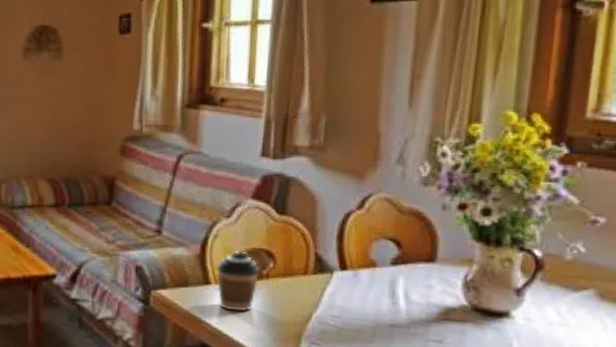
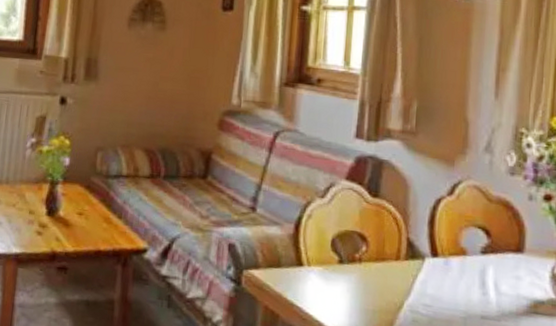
coffee cup: present [216,250,260,312] -> none [309,232,353,297]

